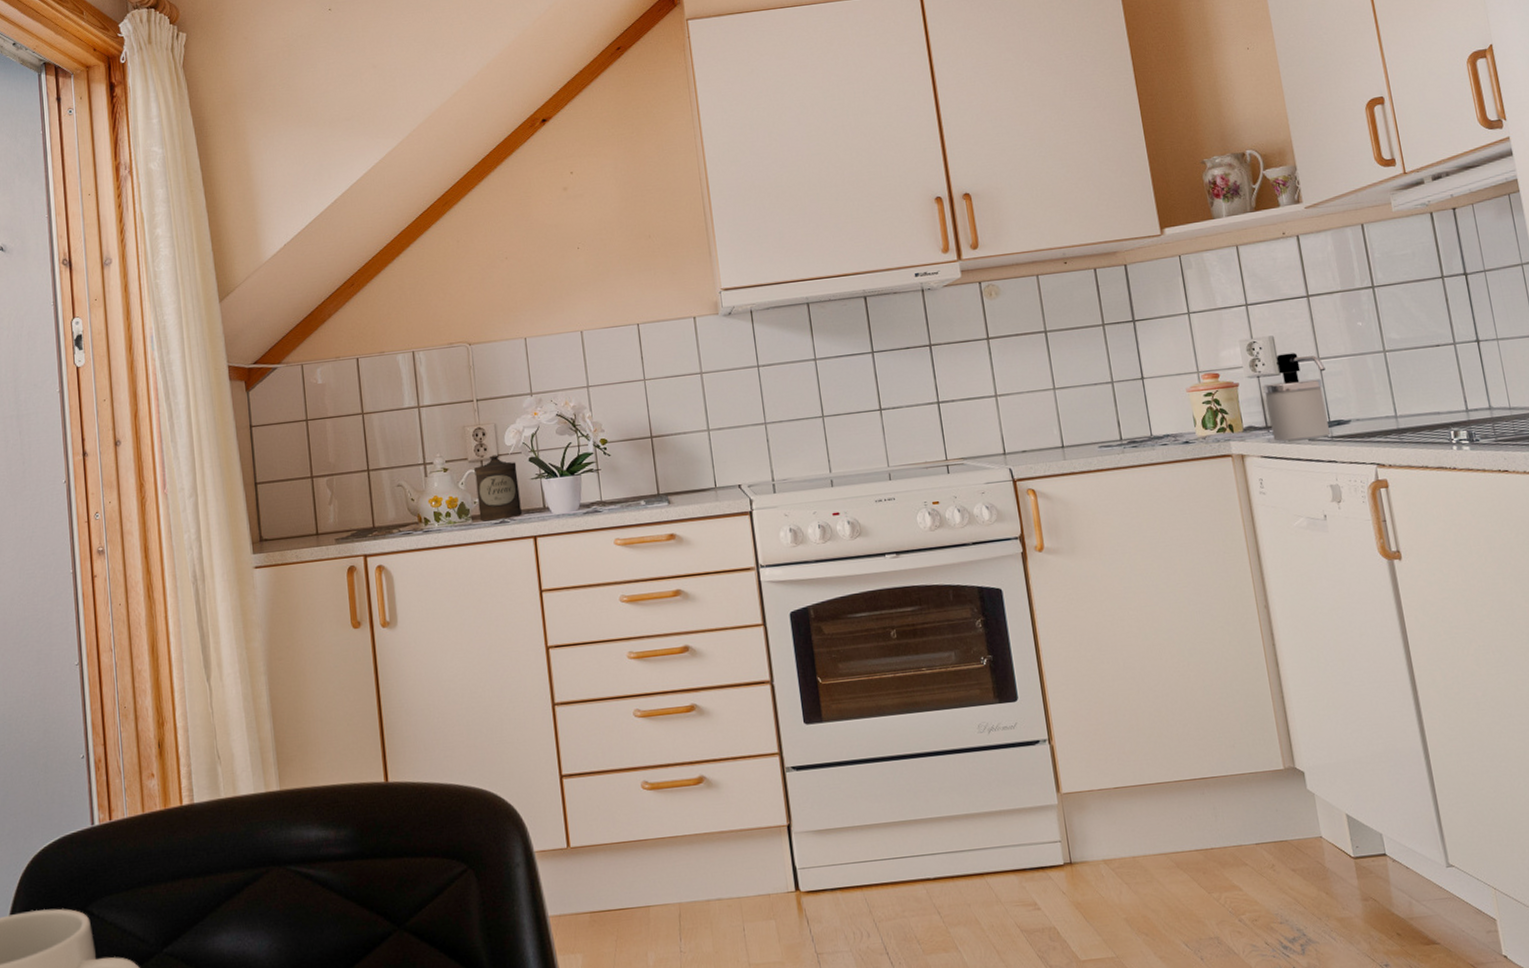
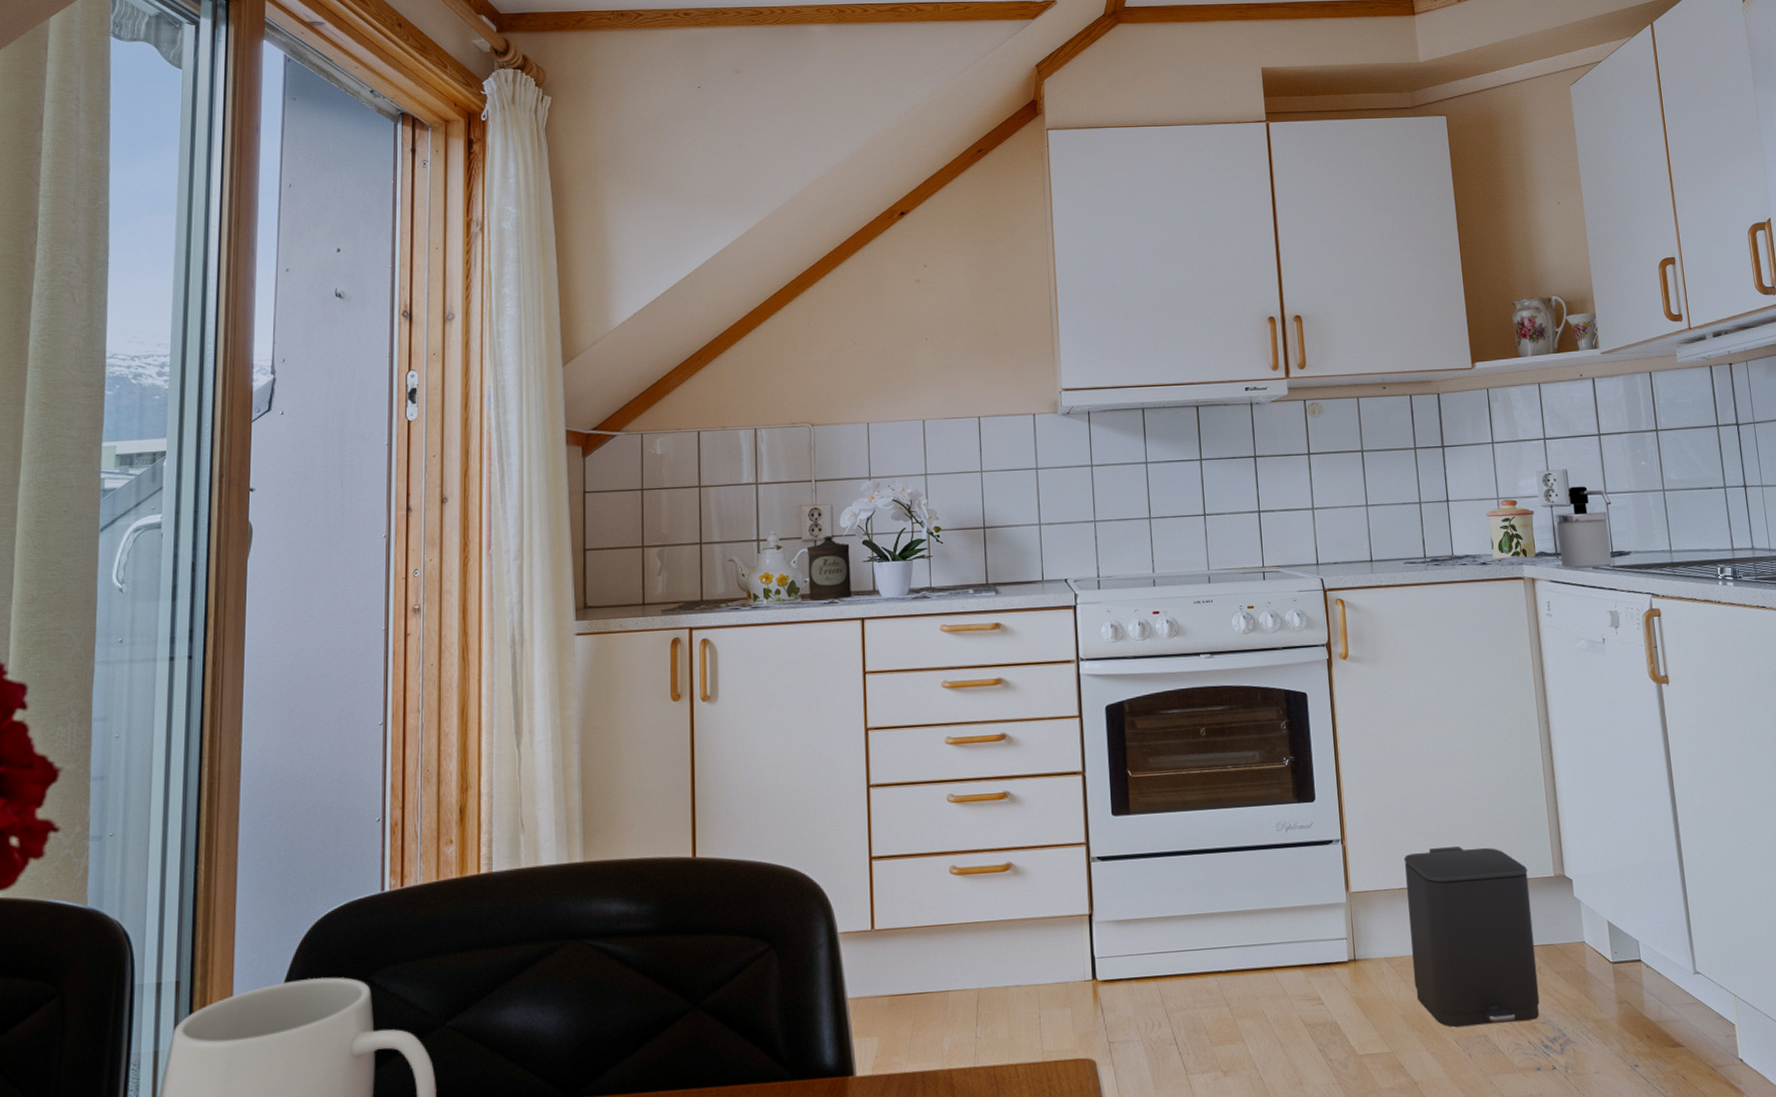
pedal bin: none [1117,741,1276,930] -> present [1403,846,1540,1027]

